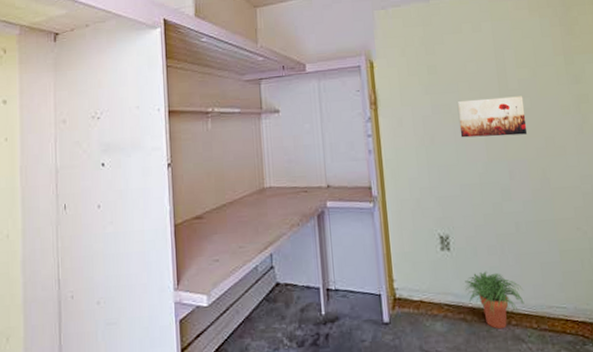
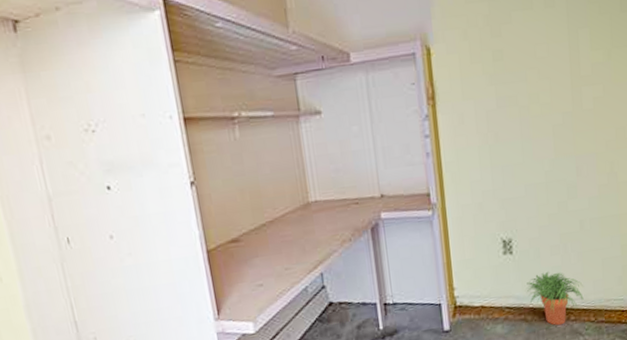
wall art: present [457,96,528,138] -> none [524,83,598,133]

